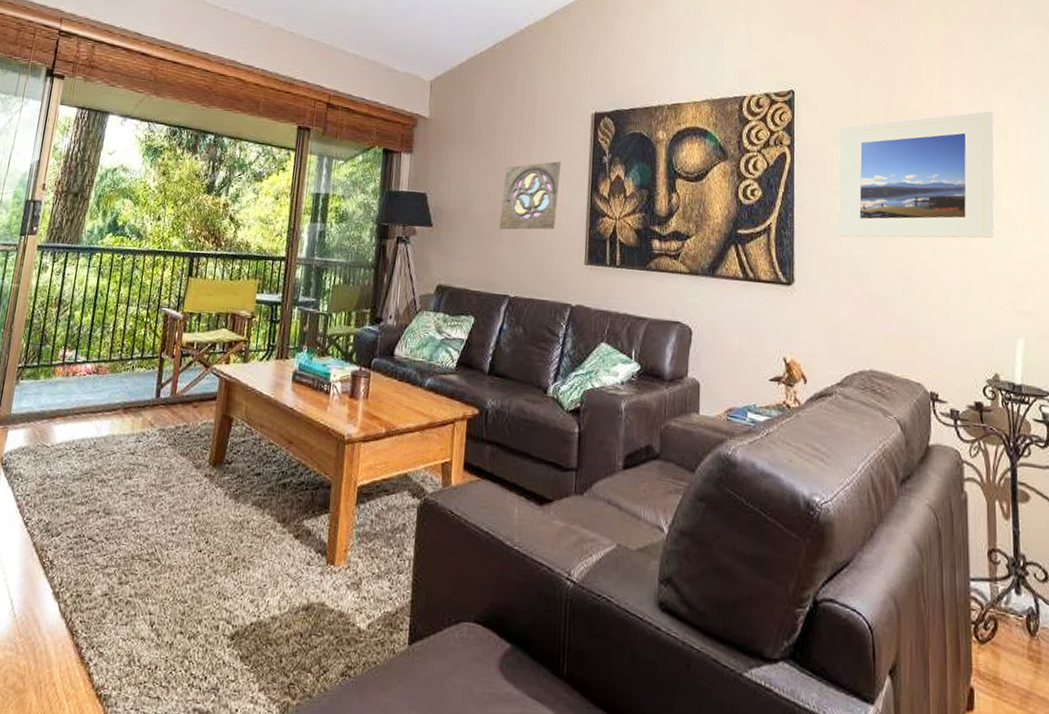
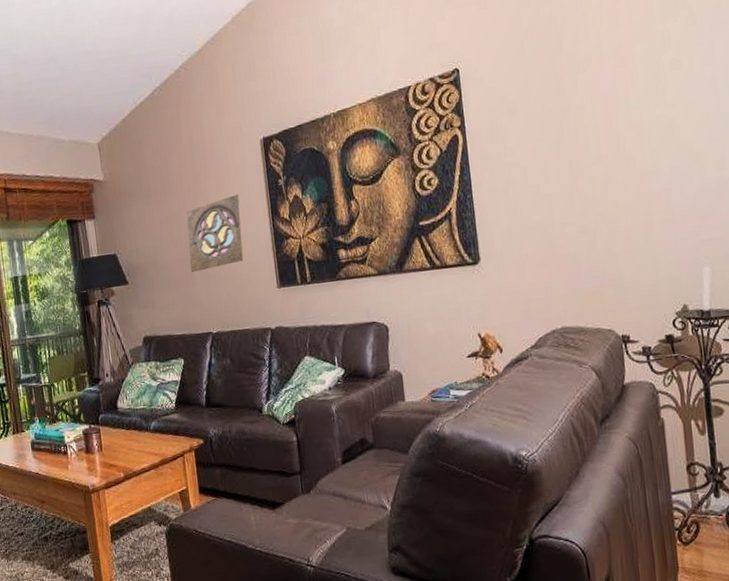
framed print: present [838,111,995,239] -> none [509,43,674,207]

